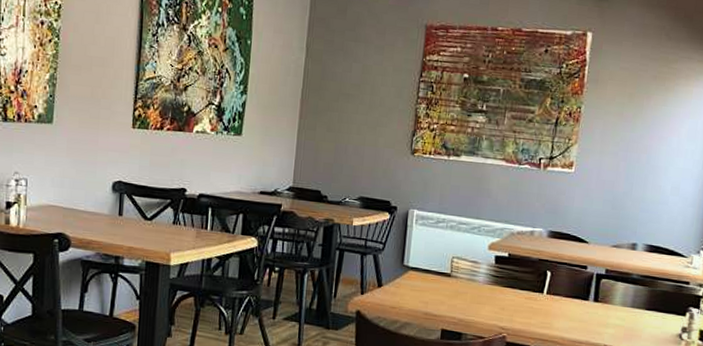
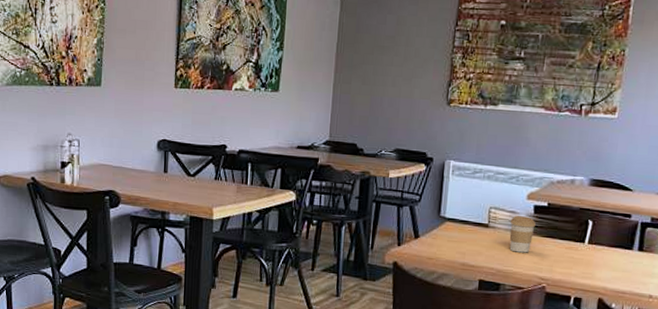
coffee cup: none [471,266,497,303] -> present [509,216,536,253]

